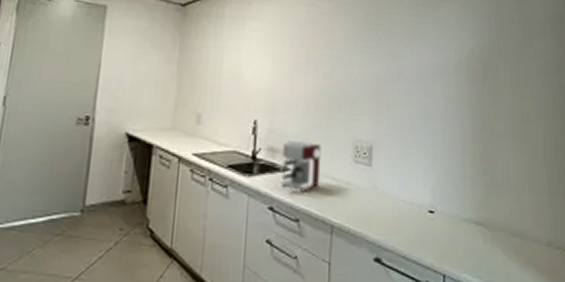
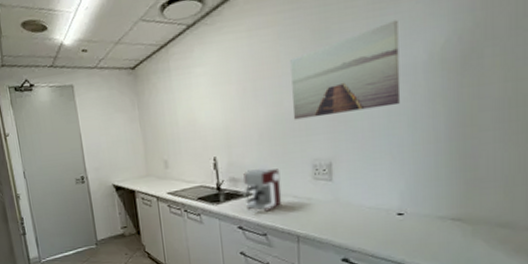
wall art: none [340,23,436,100] -> present [290,19,401,120]

